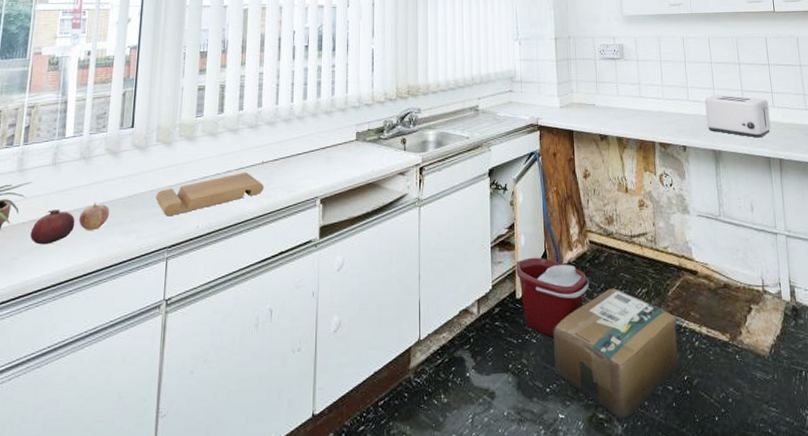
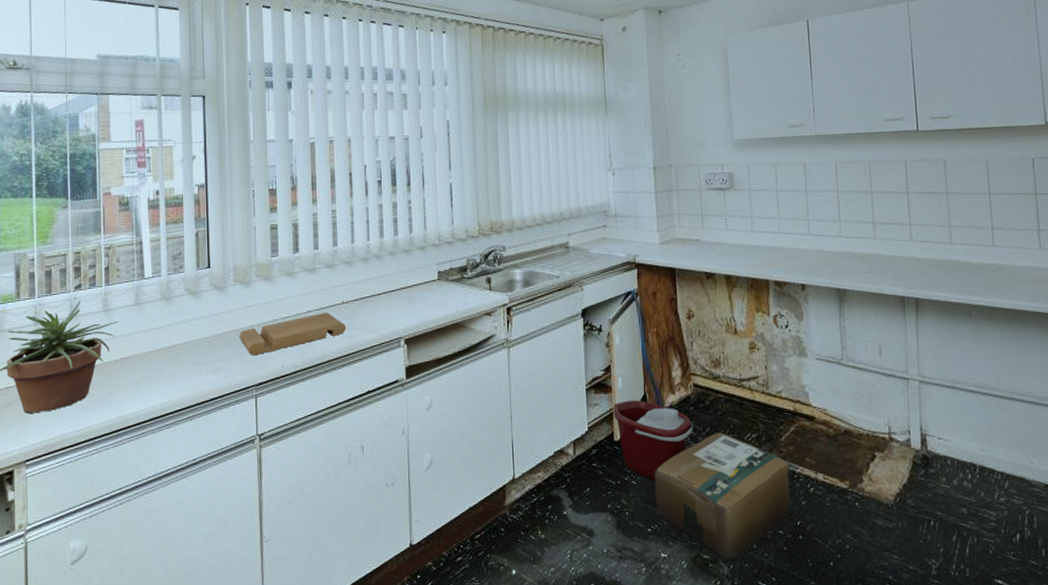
fruit: present [30,210,75,245] -> none [123,348,164,382]
fruit: present [79,202,110,230] -> none [167,341,196,368]
toaster: present [704,94,771,138] -> none [828,227,907,276]

